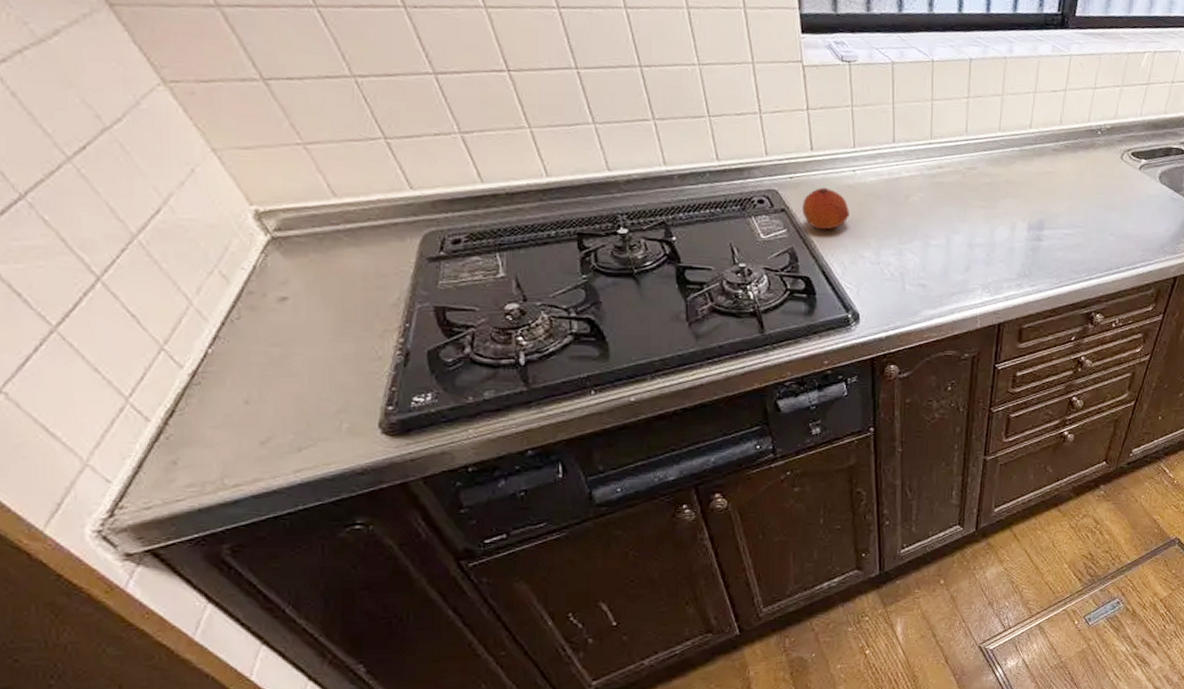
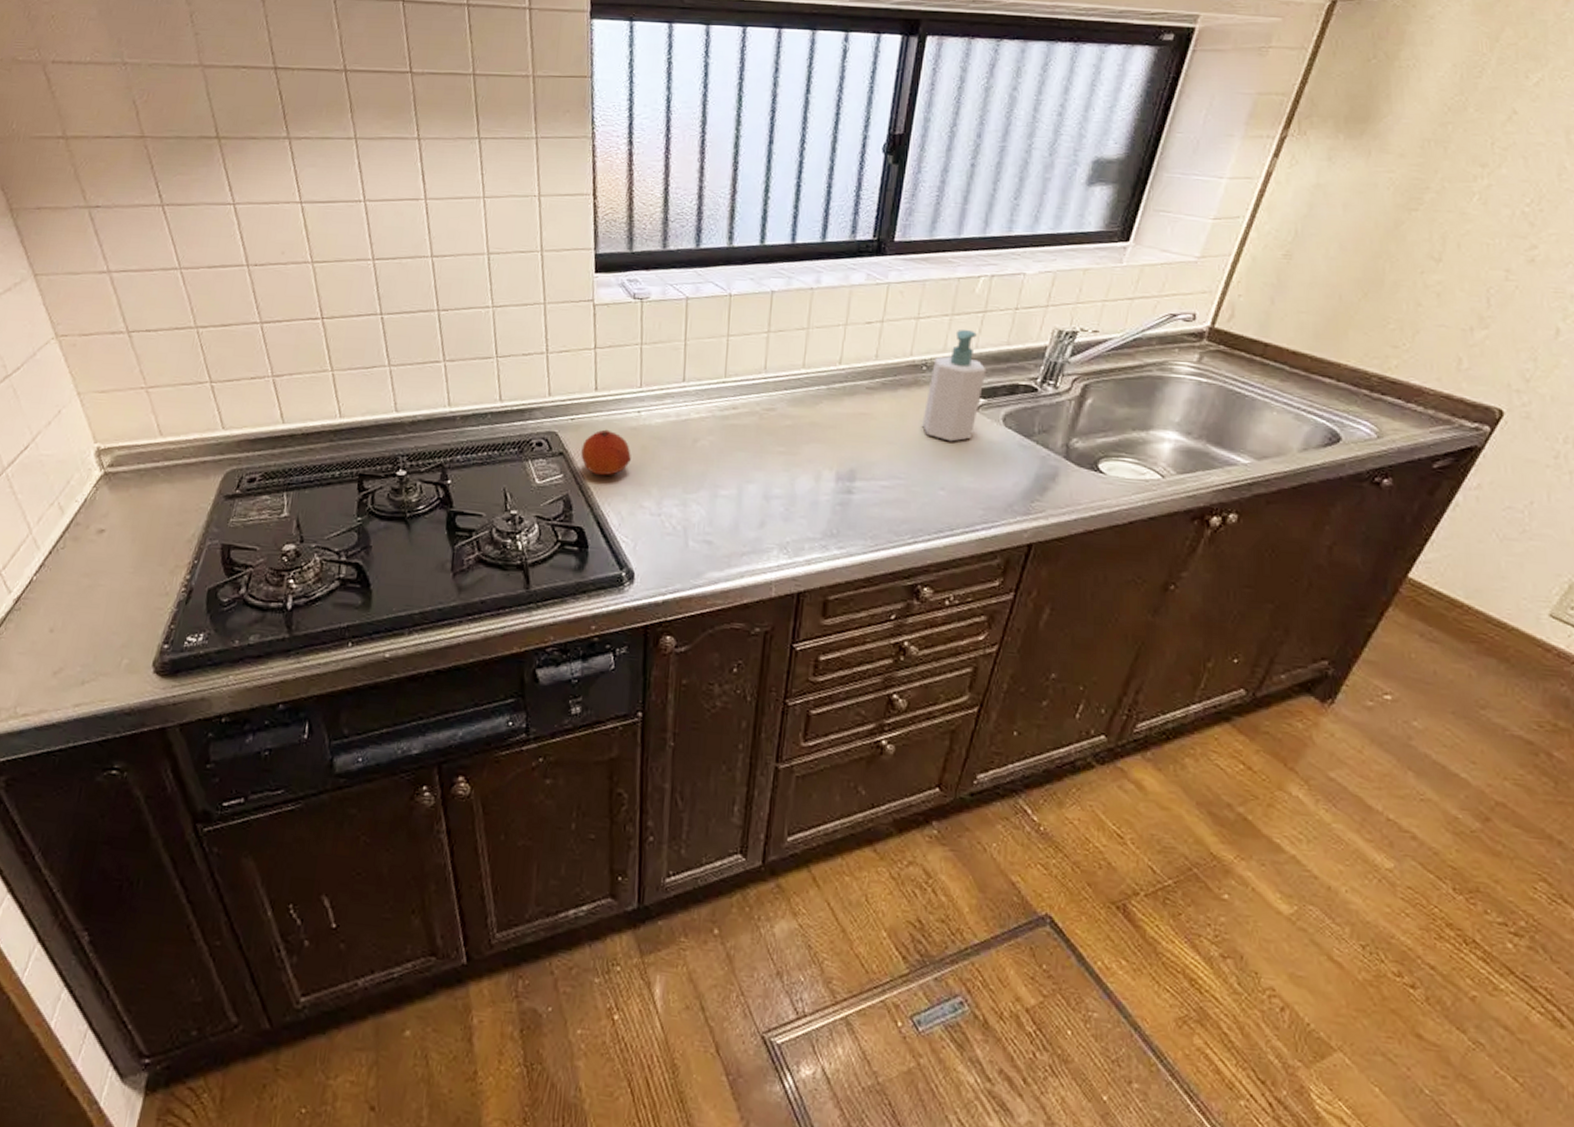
soap bottle: none [1097,99,1148,196] -> present [922,330,987,442]

